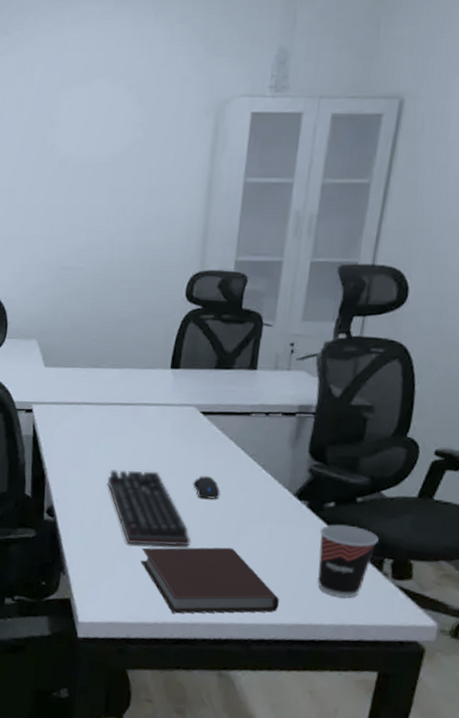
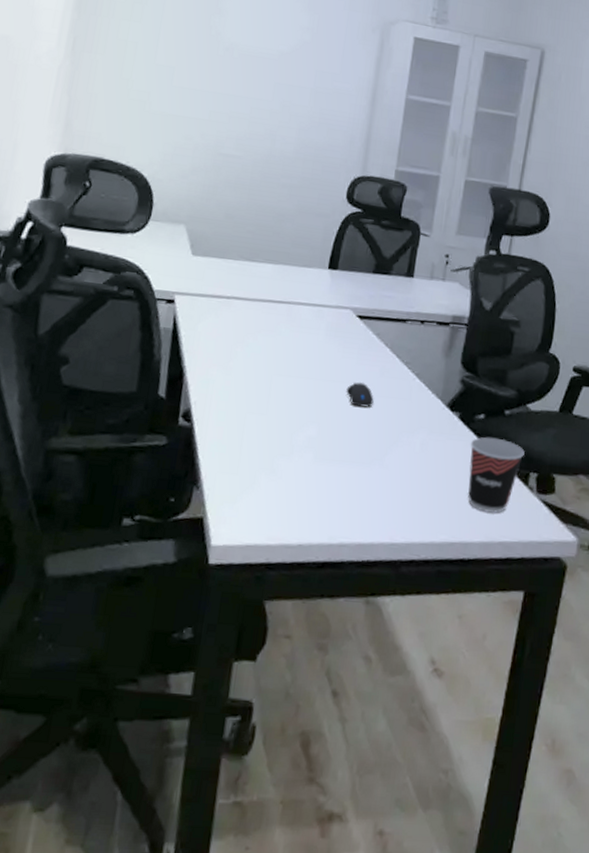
keyboard: present [107,470,191,546] -> none [254,371,342,458]
notebook: present [141,547,279,614] -> none [286,459,430,533]

